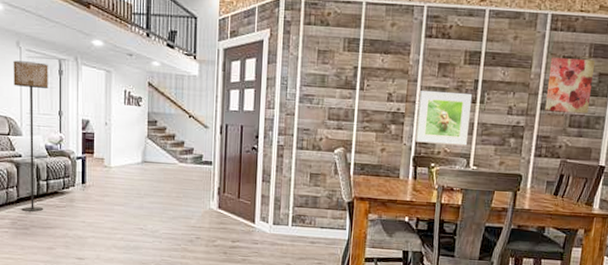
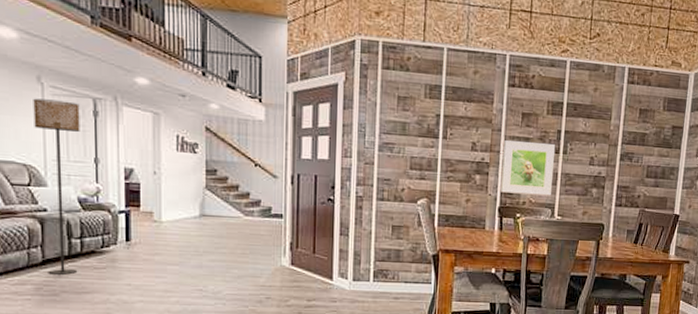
wall art: present [544,57,595,114] -> none [623,110,668,165]

